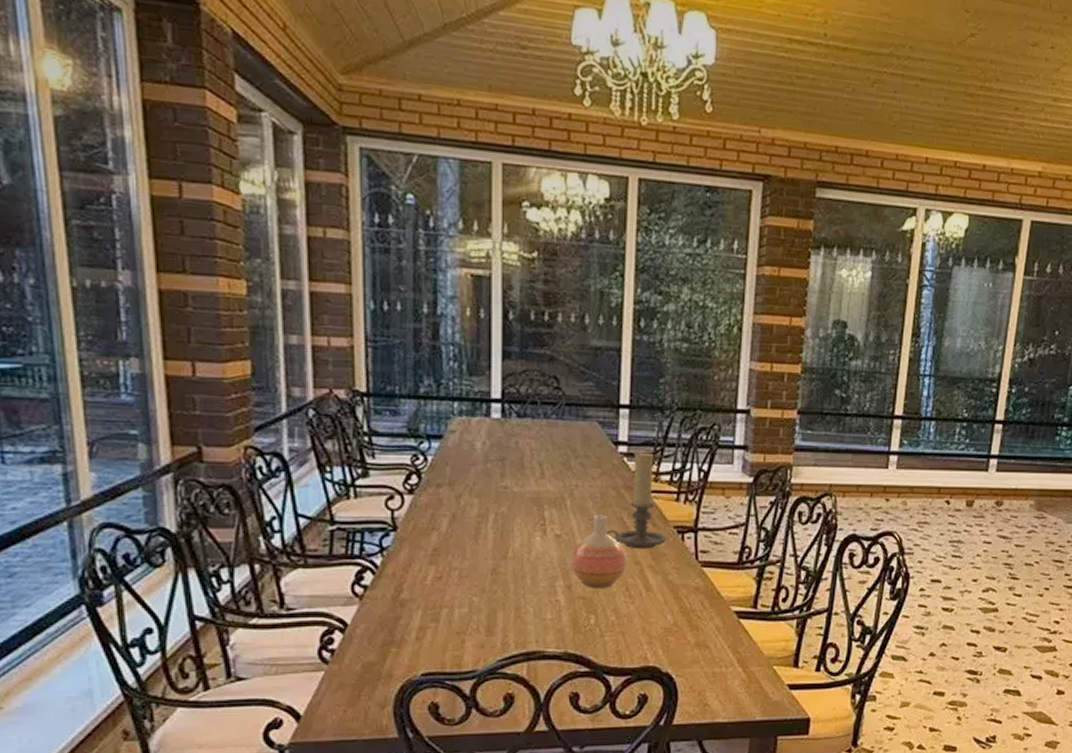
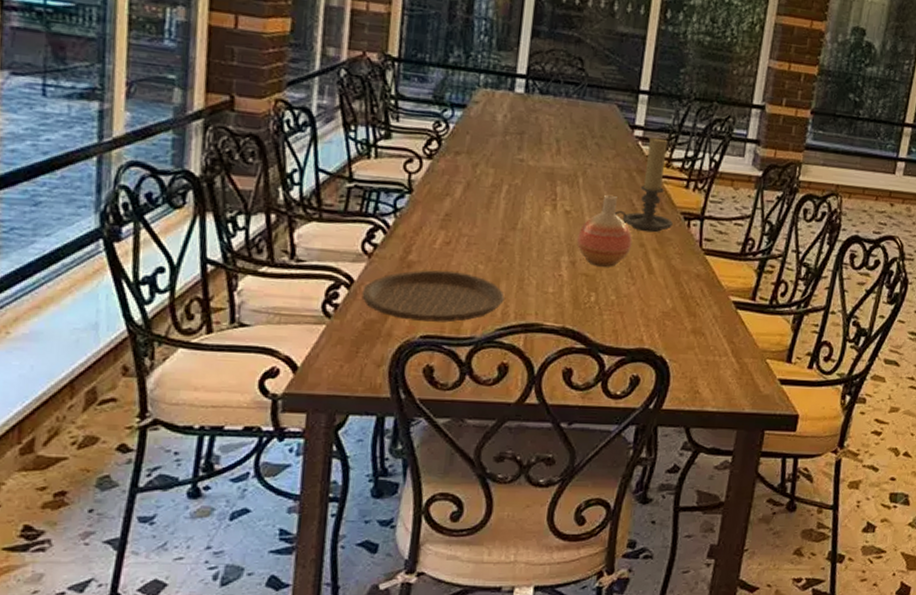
plate: none [357,605,503,659] -> present [362,270,504,323]

